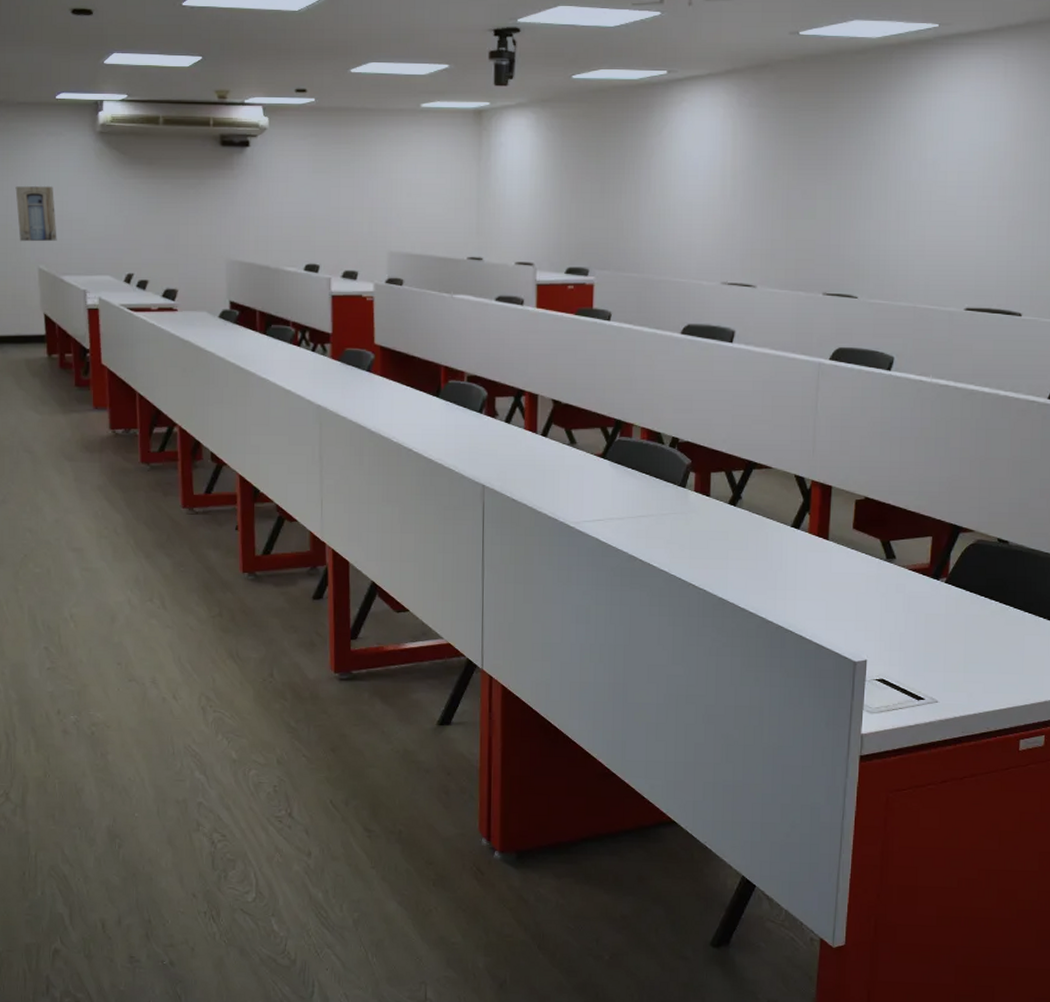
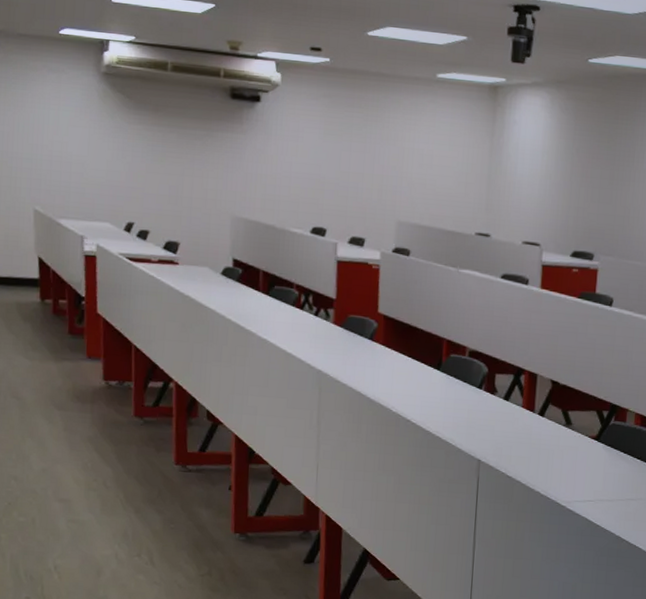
wall art: present [15,186,57,242] -> none [12,122,55,182]

